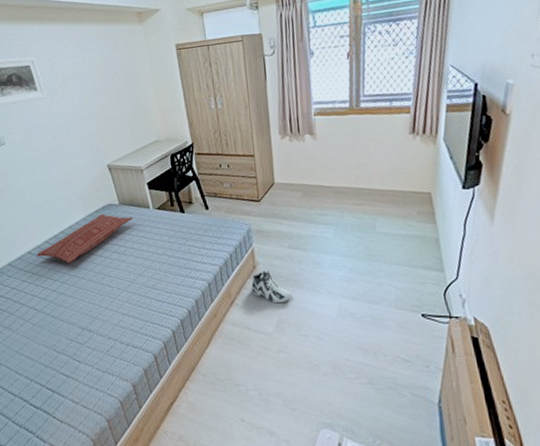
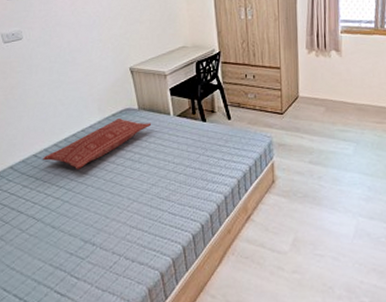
sneaker: present [251,270,291,304] -> none [269,185,309,221]

